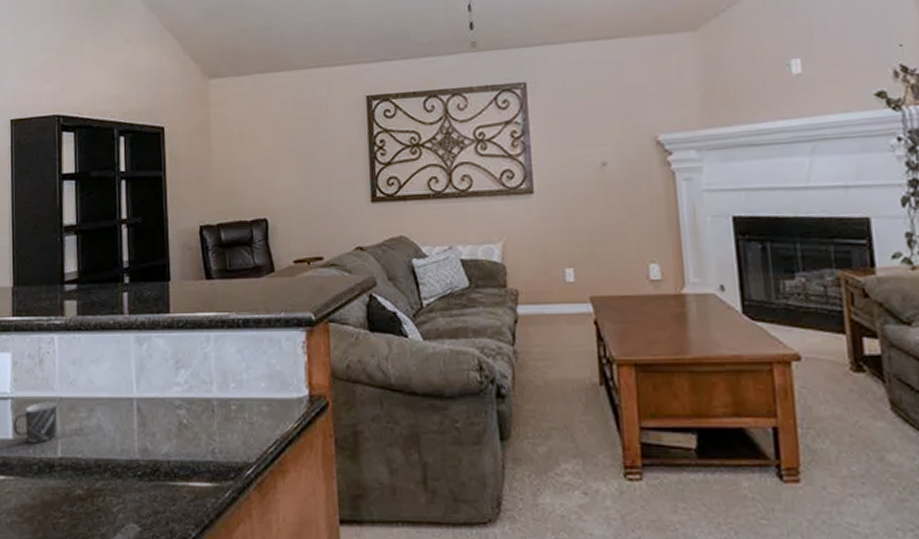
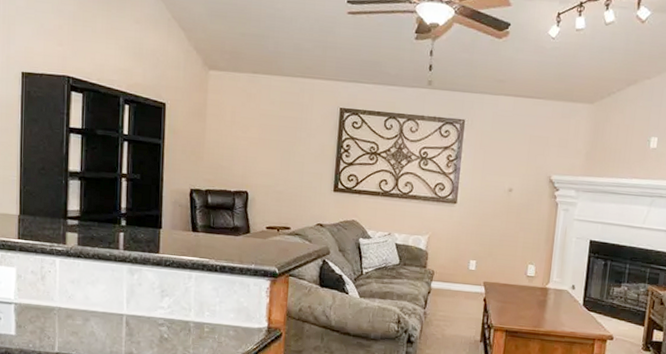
mug: present [13,401,96,444] -> none [15,309,90,340]

